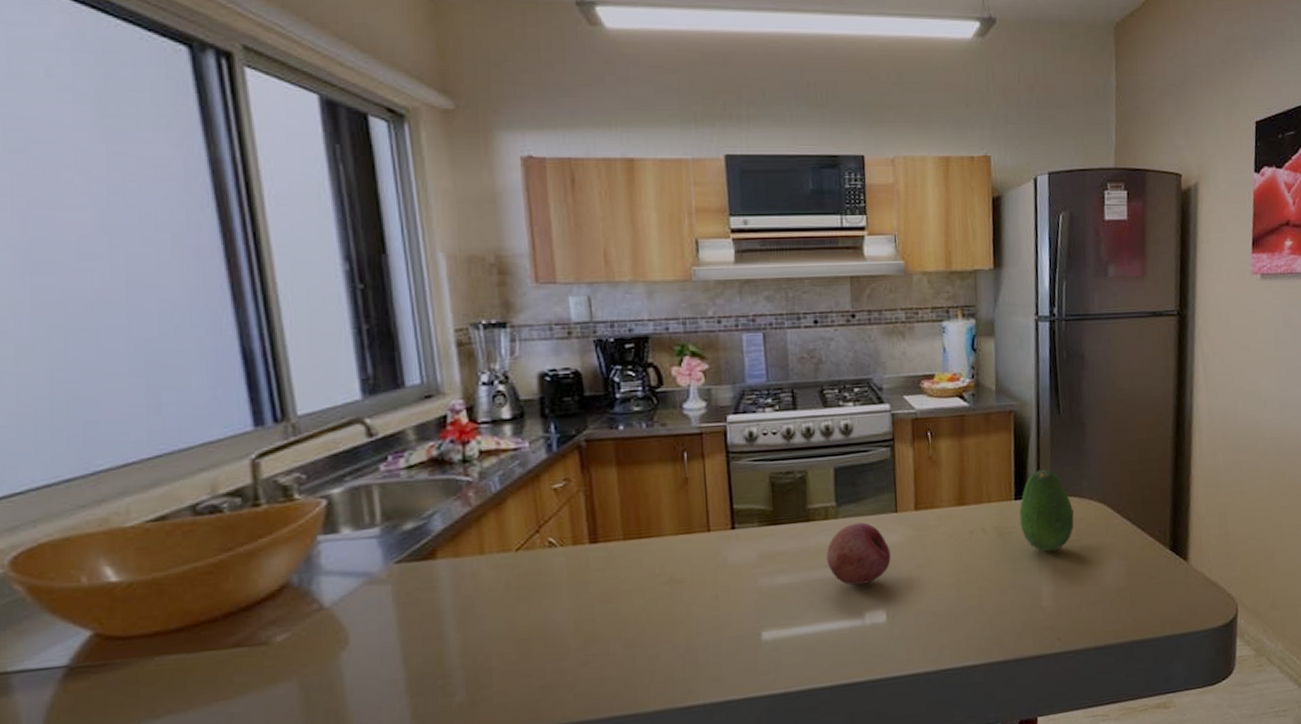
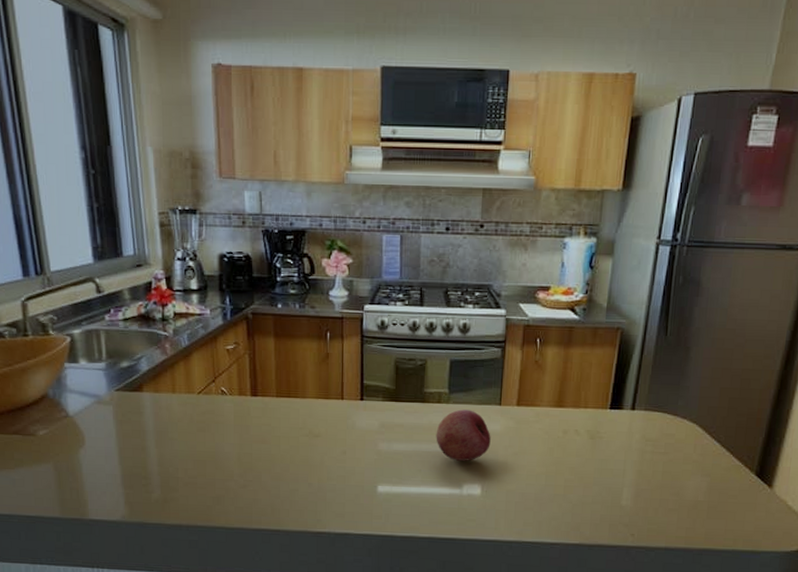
fruit: present [1019,469,1074,552] -> none [611,385,665,459]

